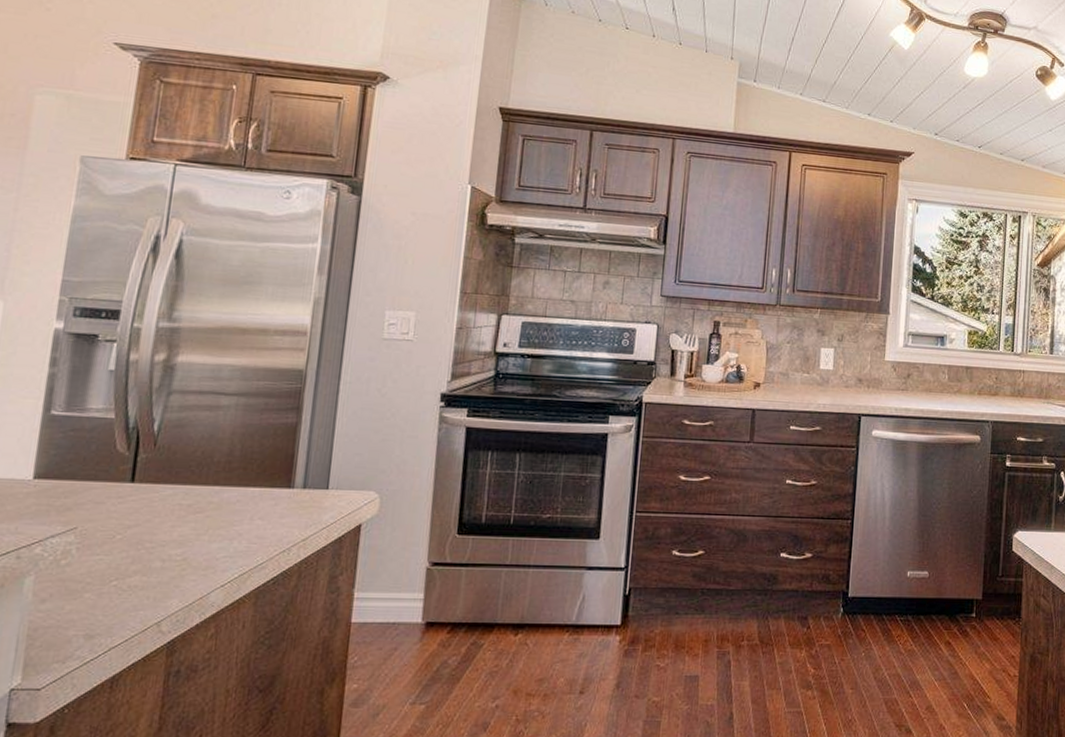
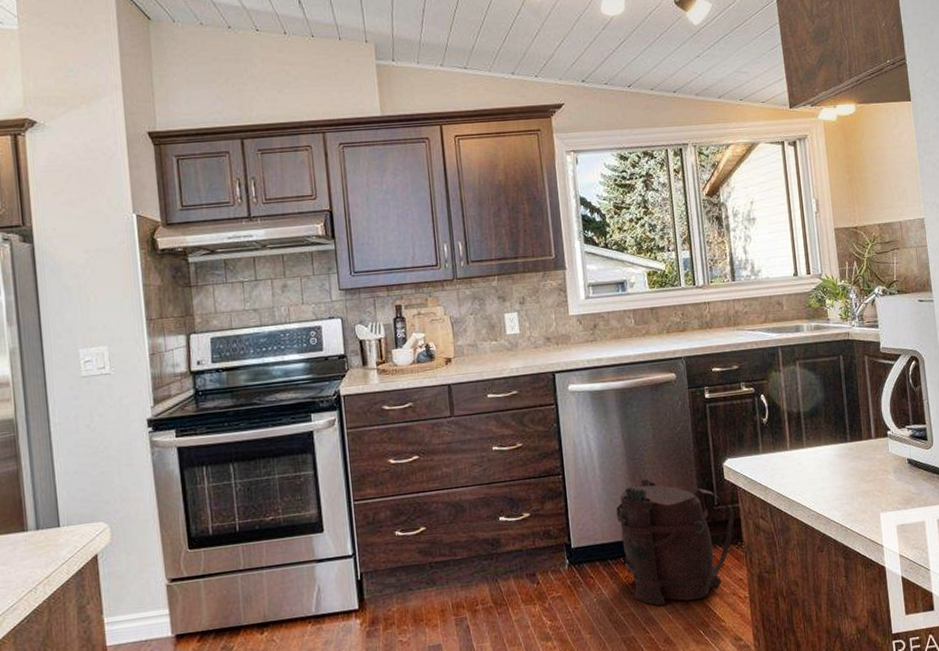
backpack: none [897,537,1016,671] -> present [616,479,735,606]

